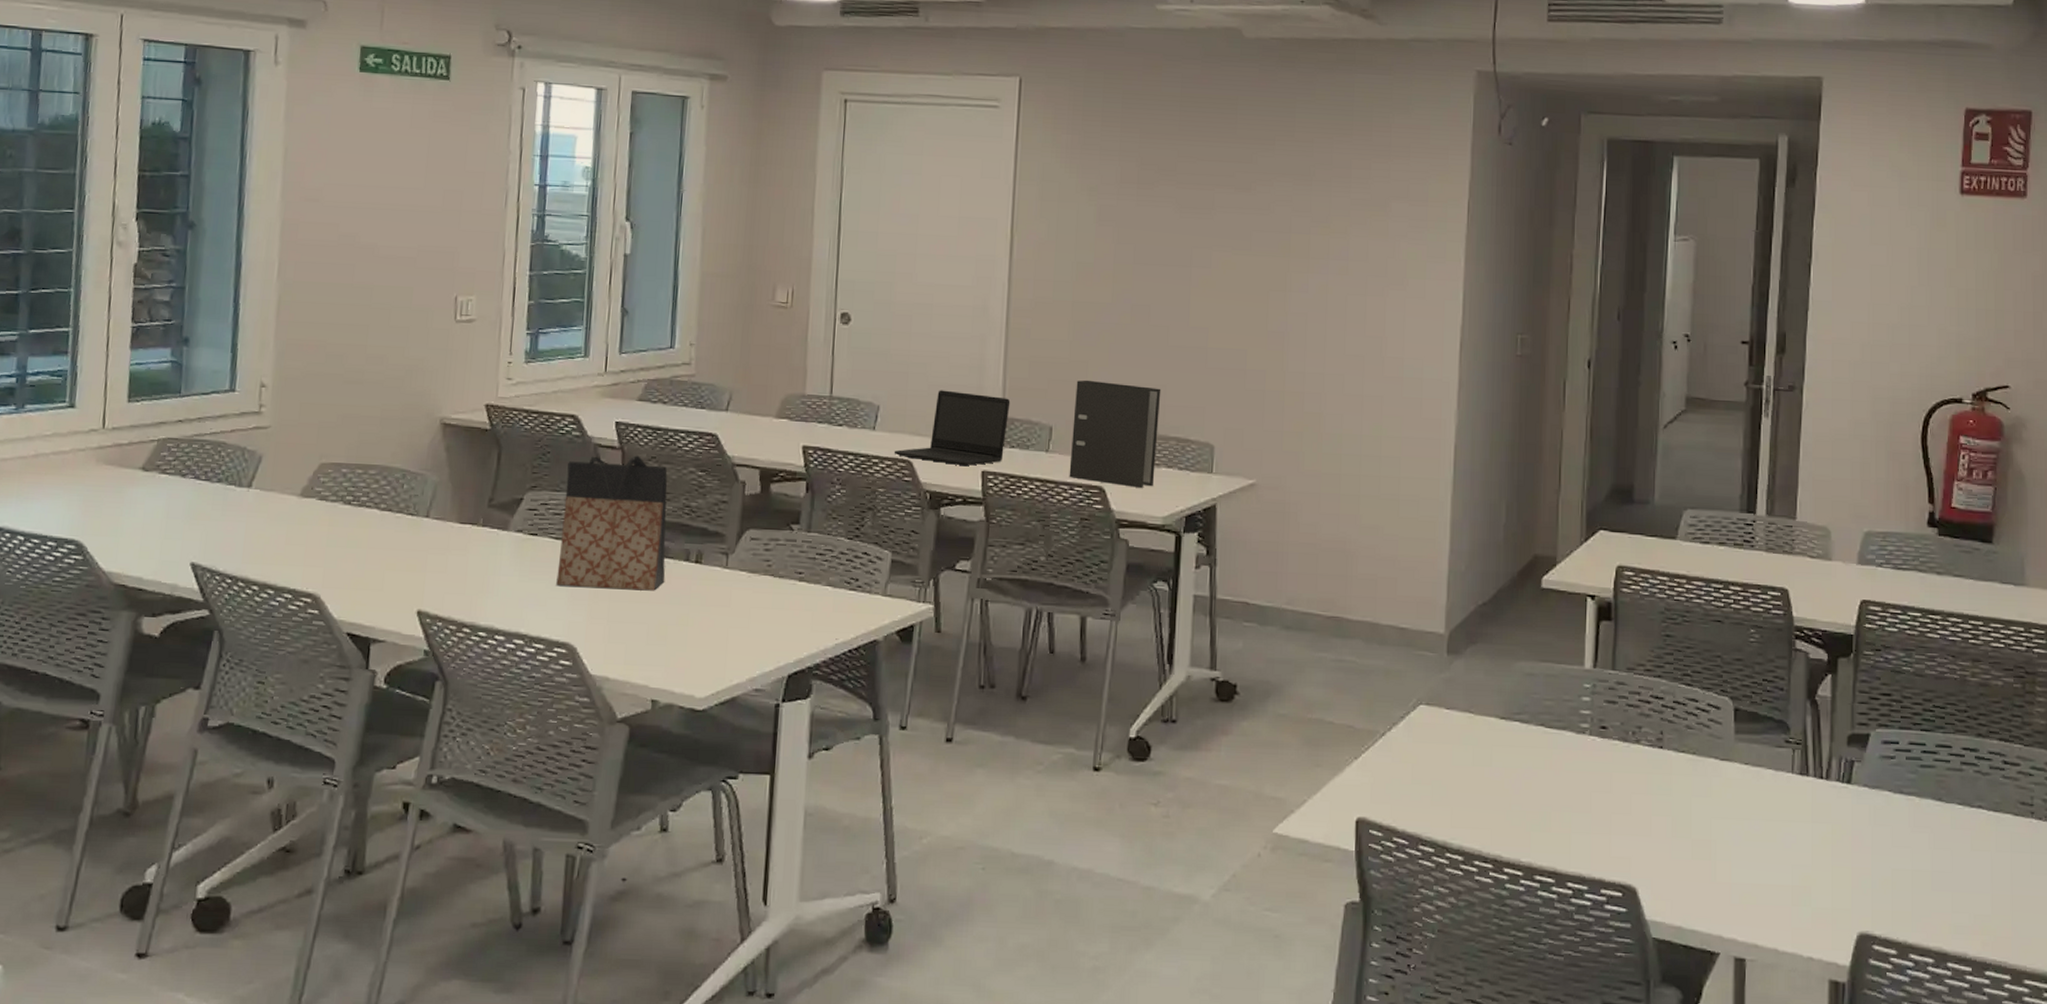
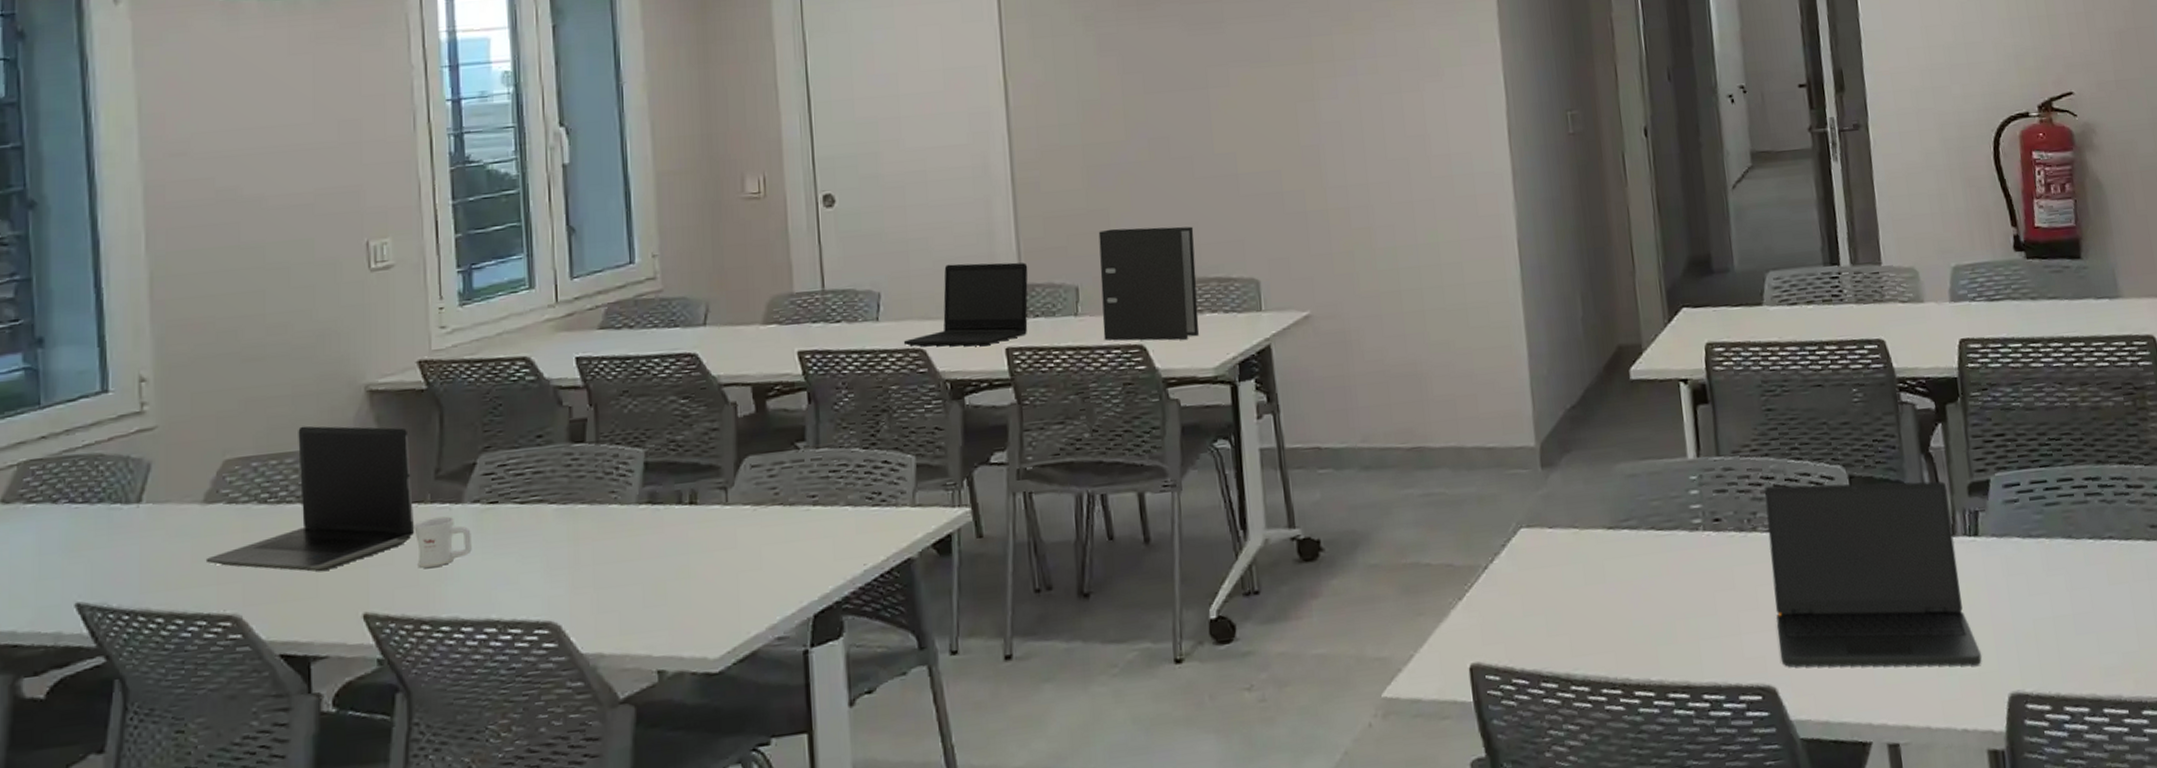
laptop computer: none [296,445,471,570] -> present [205,425,414,572]
mug: none [466,539,513,581] -> present [414,516,472,568]
bag: present [556,455,668,591] -> none [523,392,657,558]
laptop: none [1645,705,1836,901] -> present [1764,481,1982,667]

